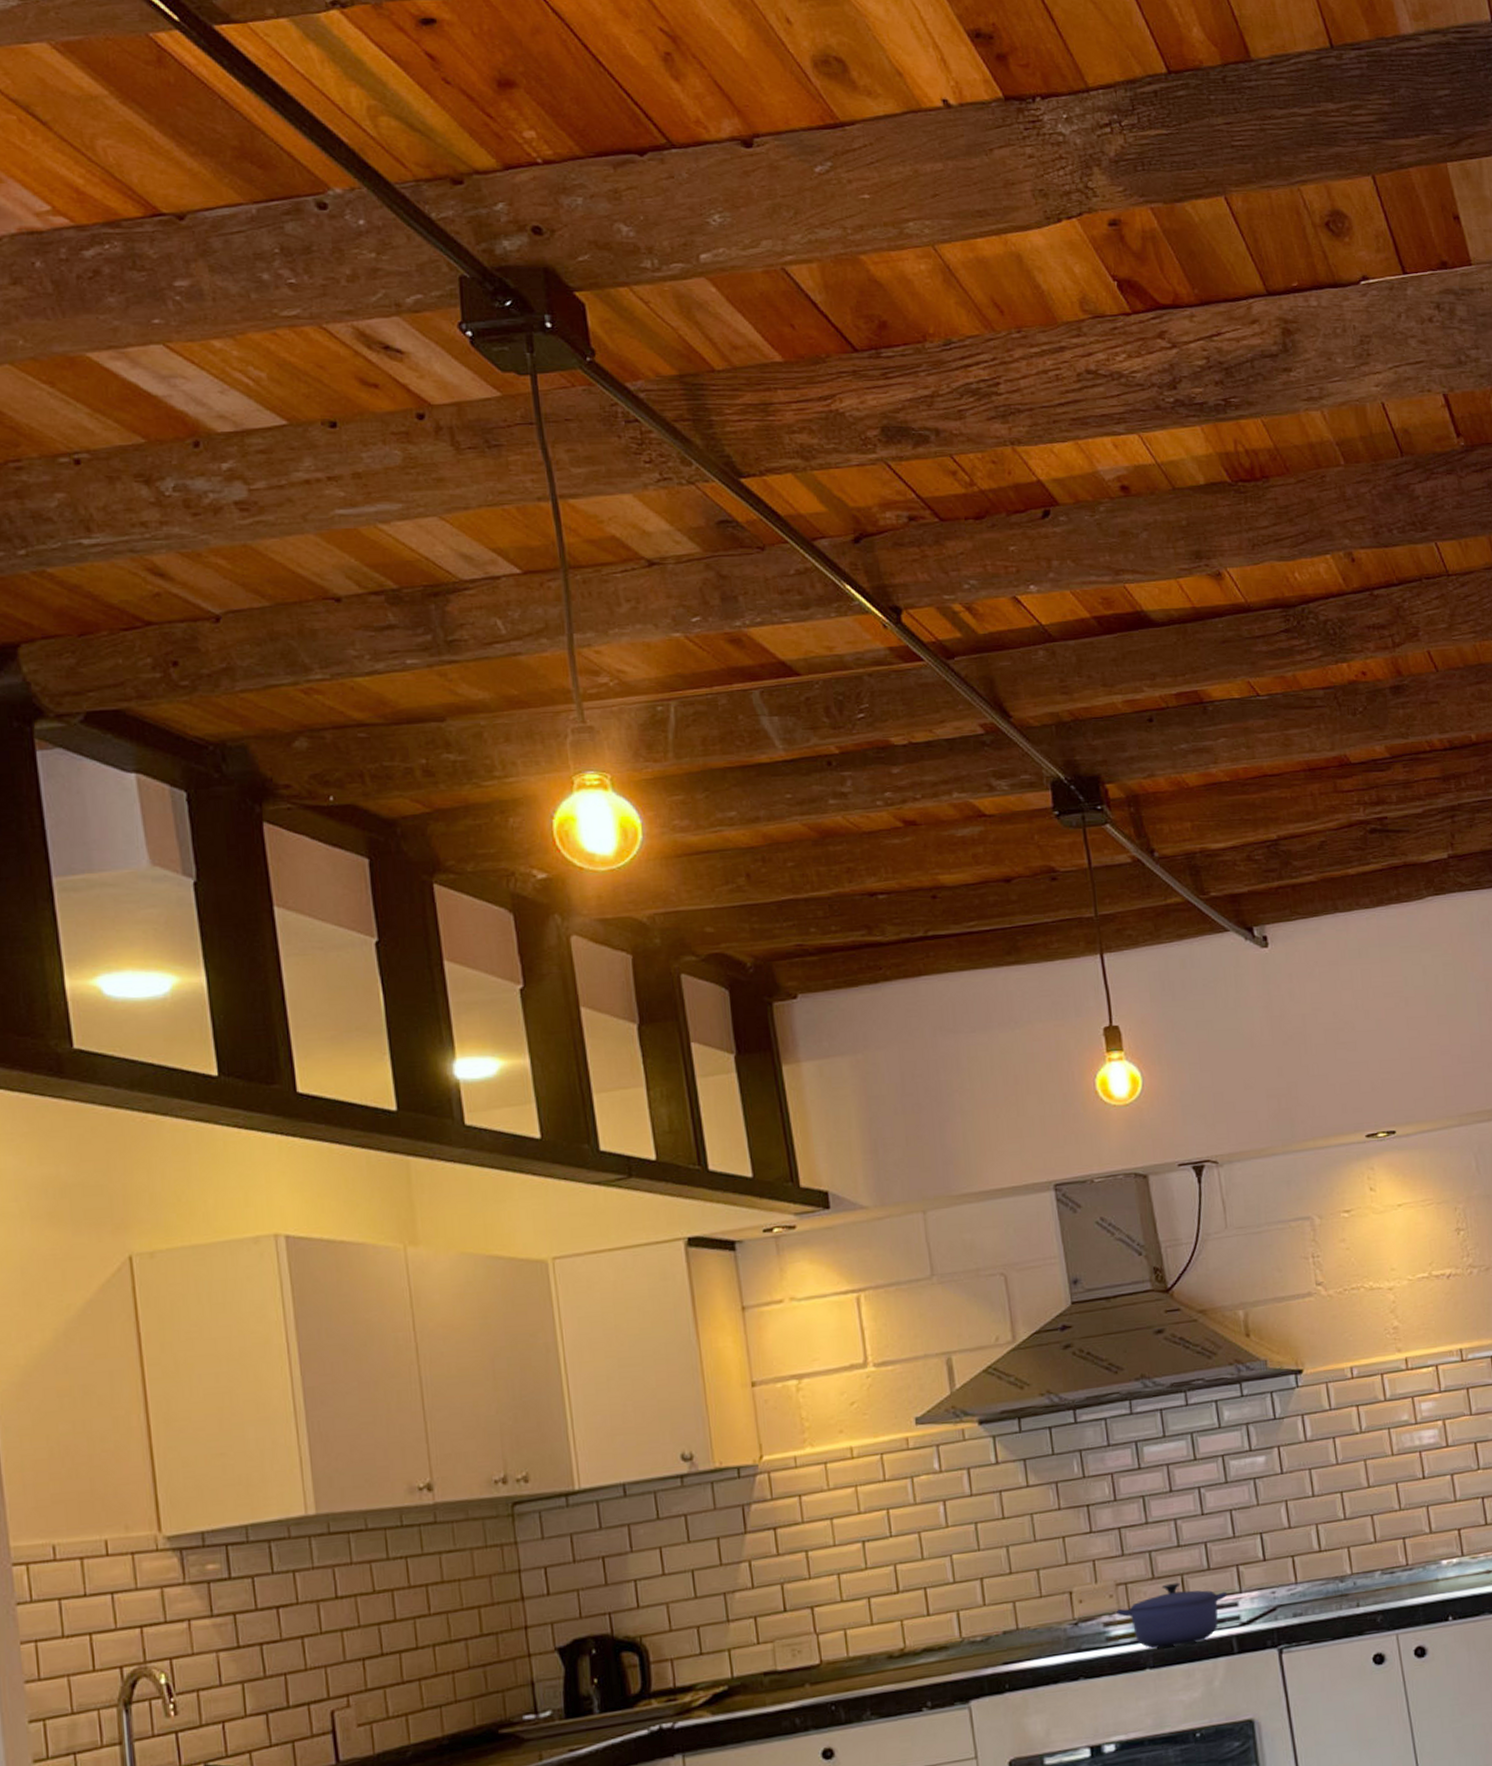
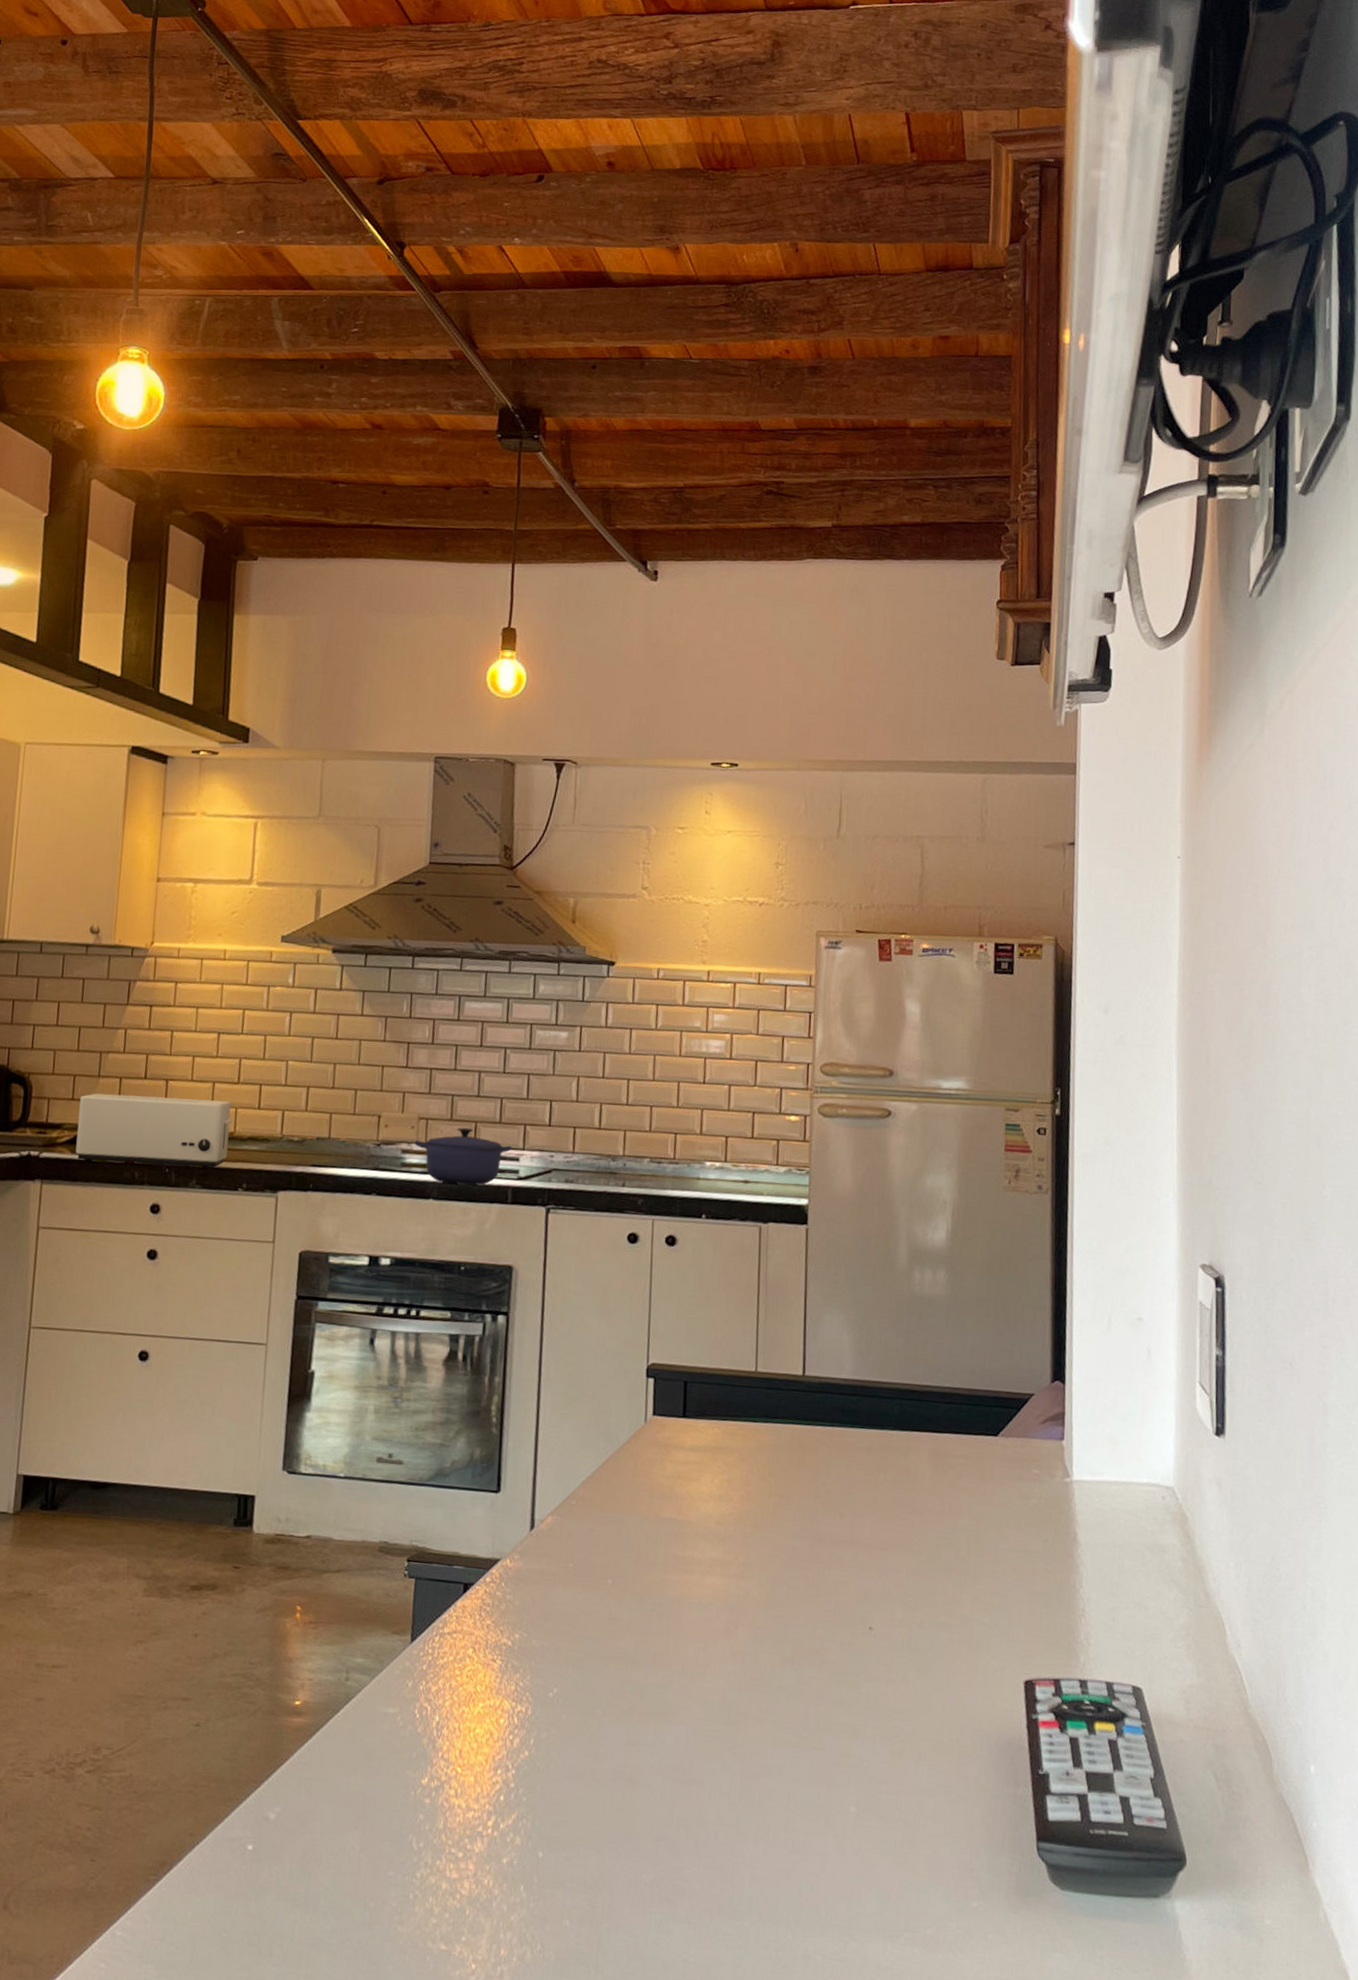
toaster: none [710,1614,902,1720] -> present [75,1093,232,1168]

